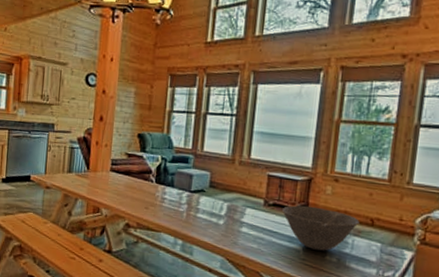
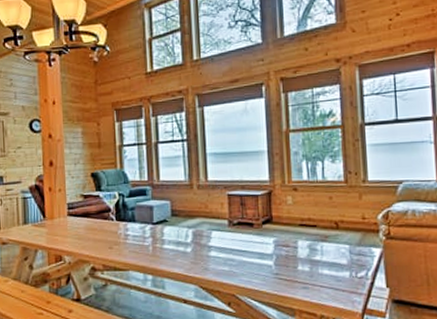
bowl: present [282,205,360,251] -> none [248,219,325,262]

